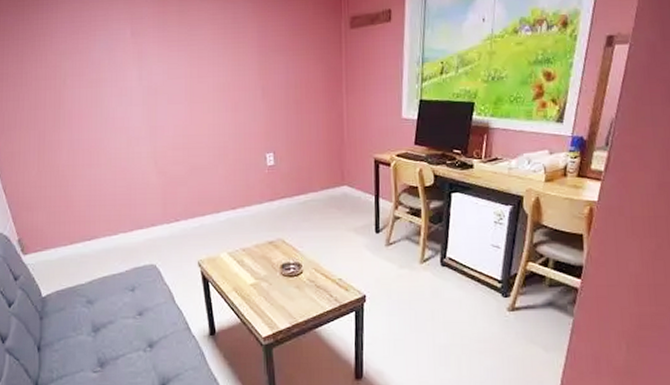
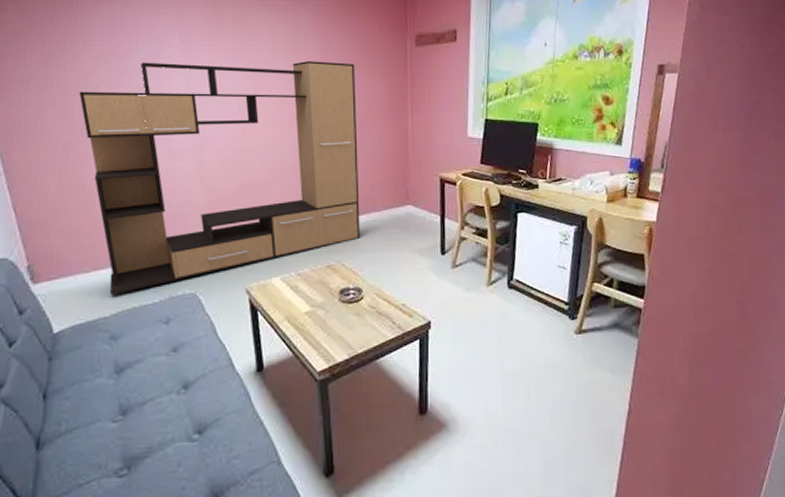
media console: none [49,48,299,265] -> present [79,61,360,294]

